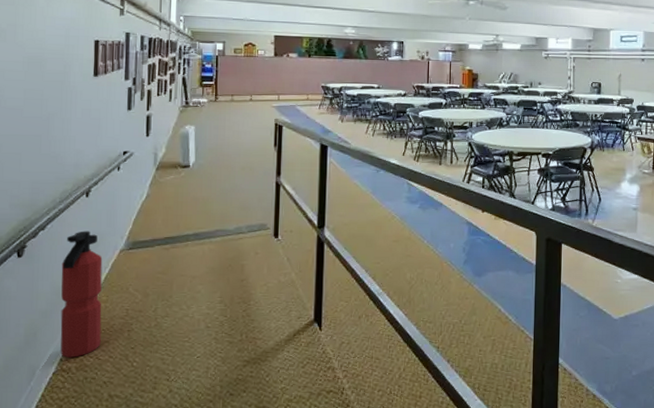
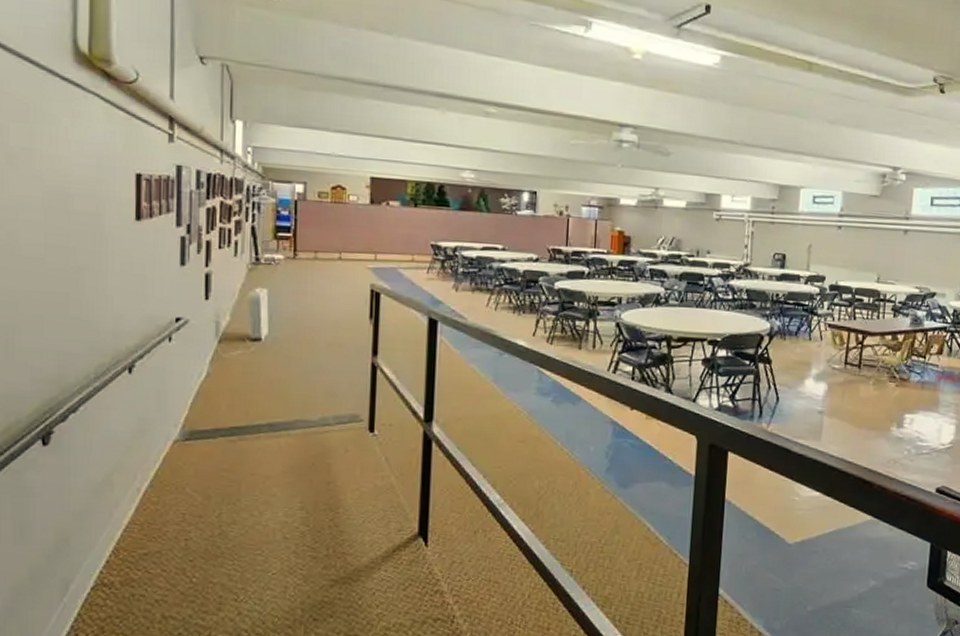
fire extinguisher: present [60,231,103,358] -> none [98,415,152,570]

